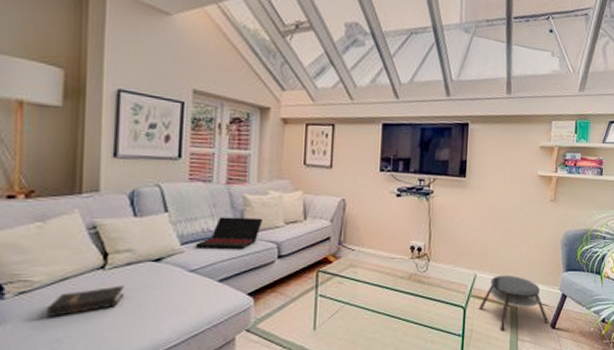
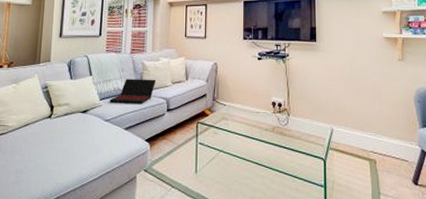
hardback book: present [47,285,125,317] -> none [15,130,63,153]
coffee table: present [479,276,549,330] -> none [338,130,411,183]

